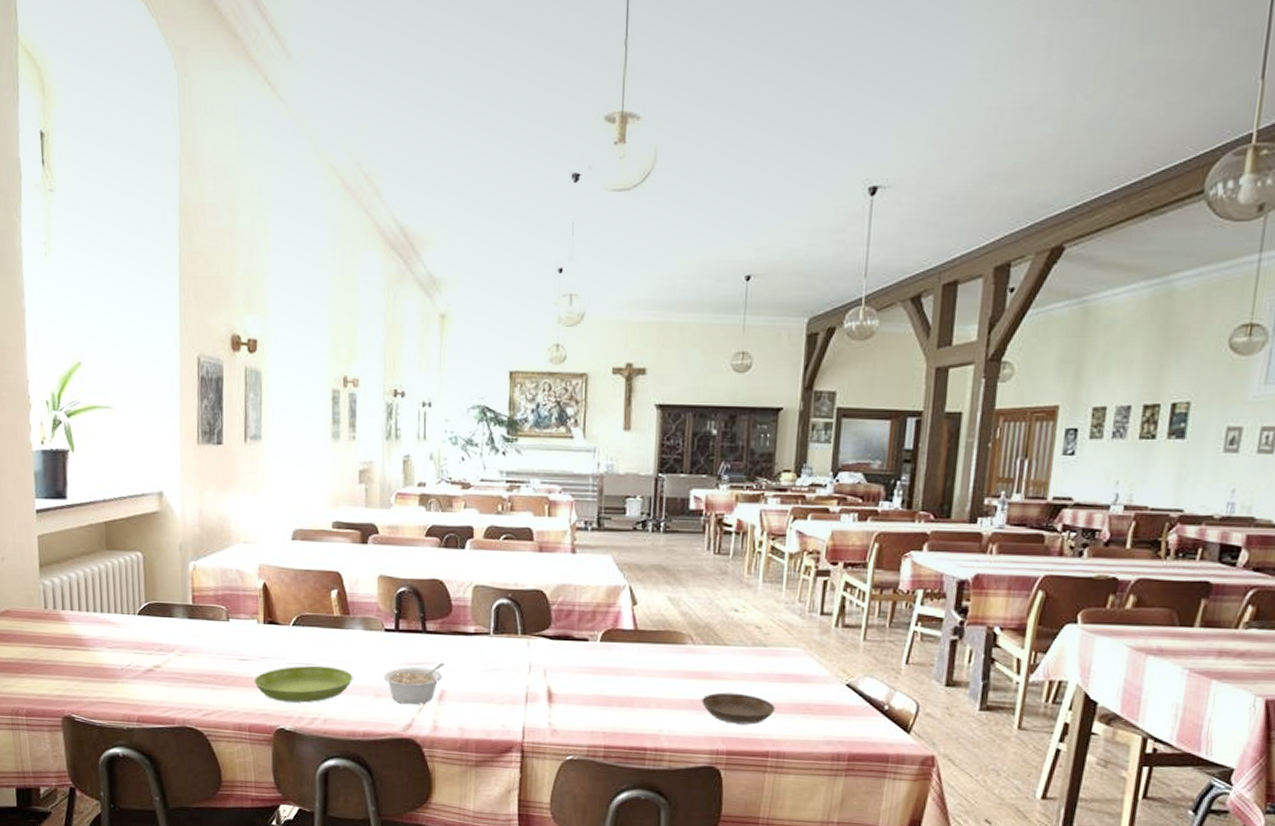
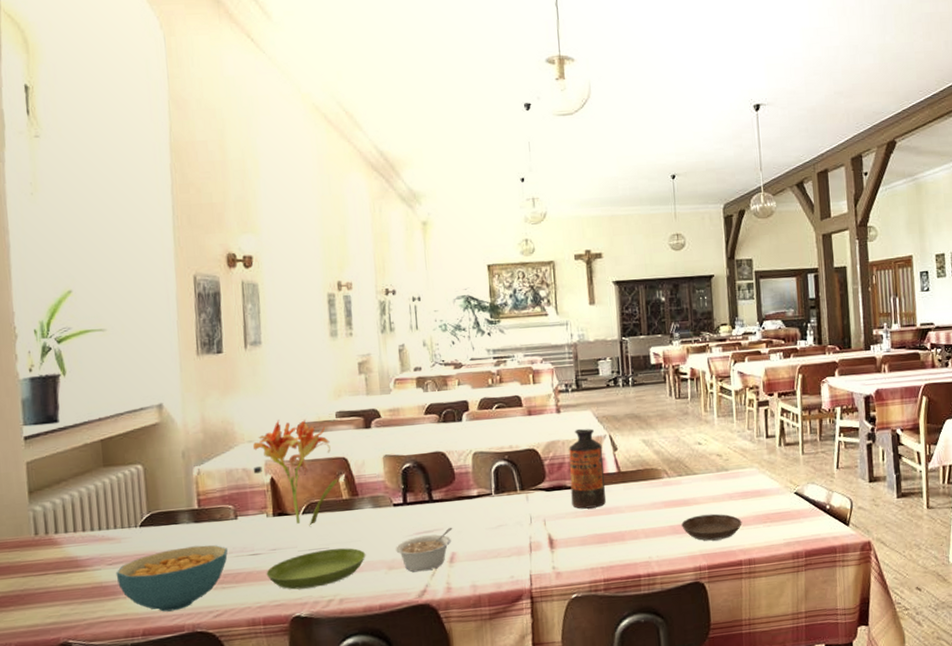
cereal bowl: none [115,641,218,703] -> present [116,545,228,612]
flower: none [246,523,340,639] -> present [253,420,347,526]
bottle: none [578,574,620,666] -> present [569,428,606,509]

